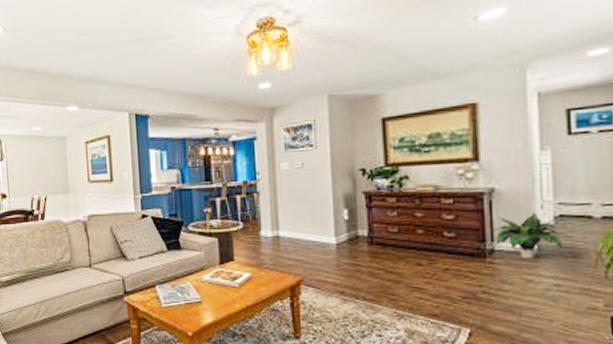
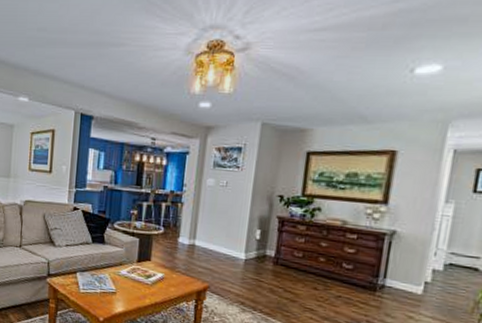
potted plant: present [491,212,572,259] -> none [385,257,456,299]

